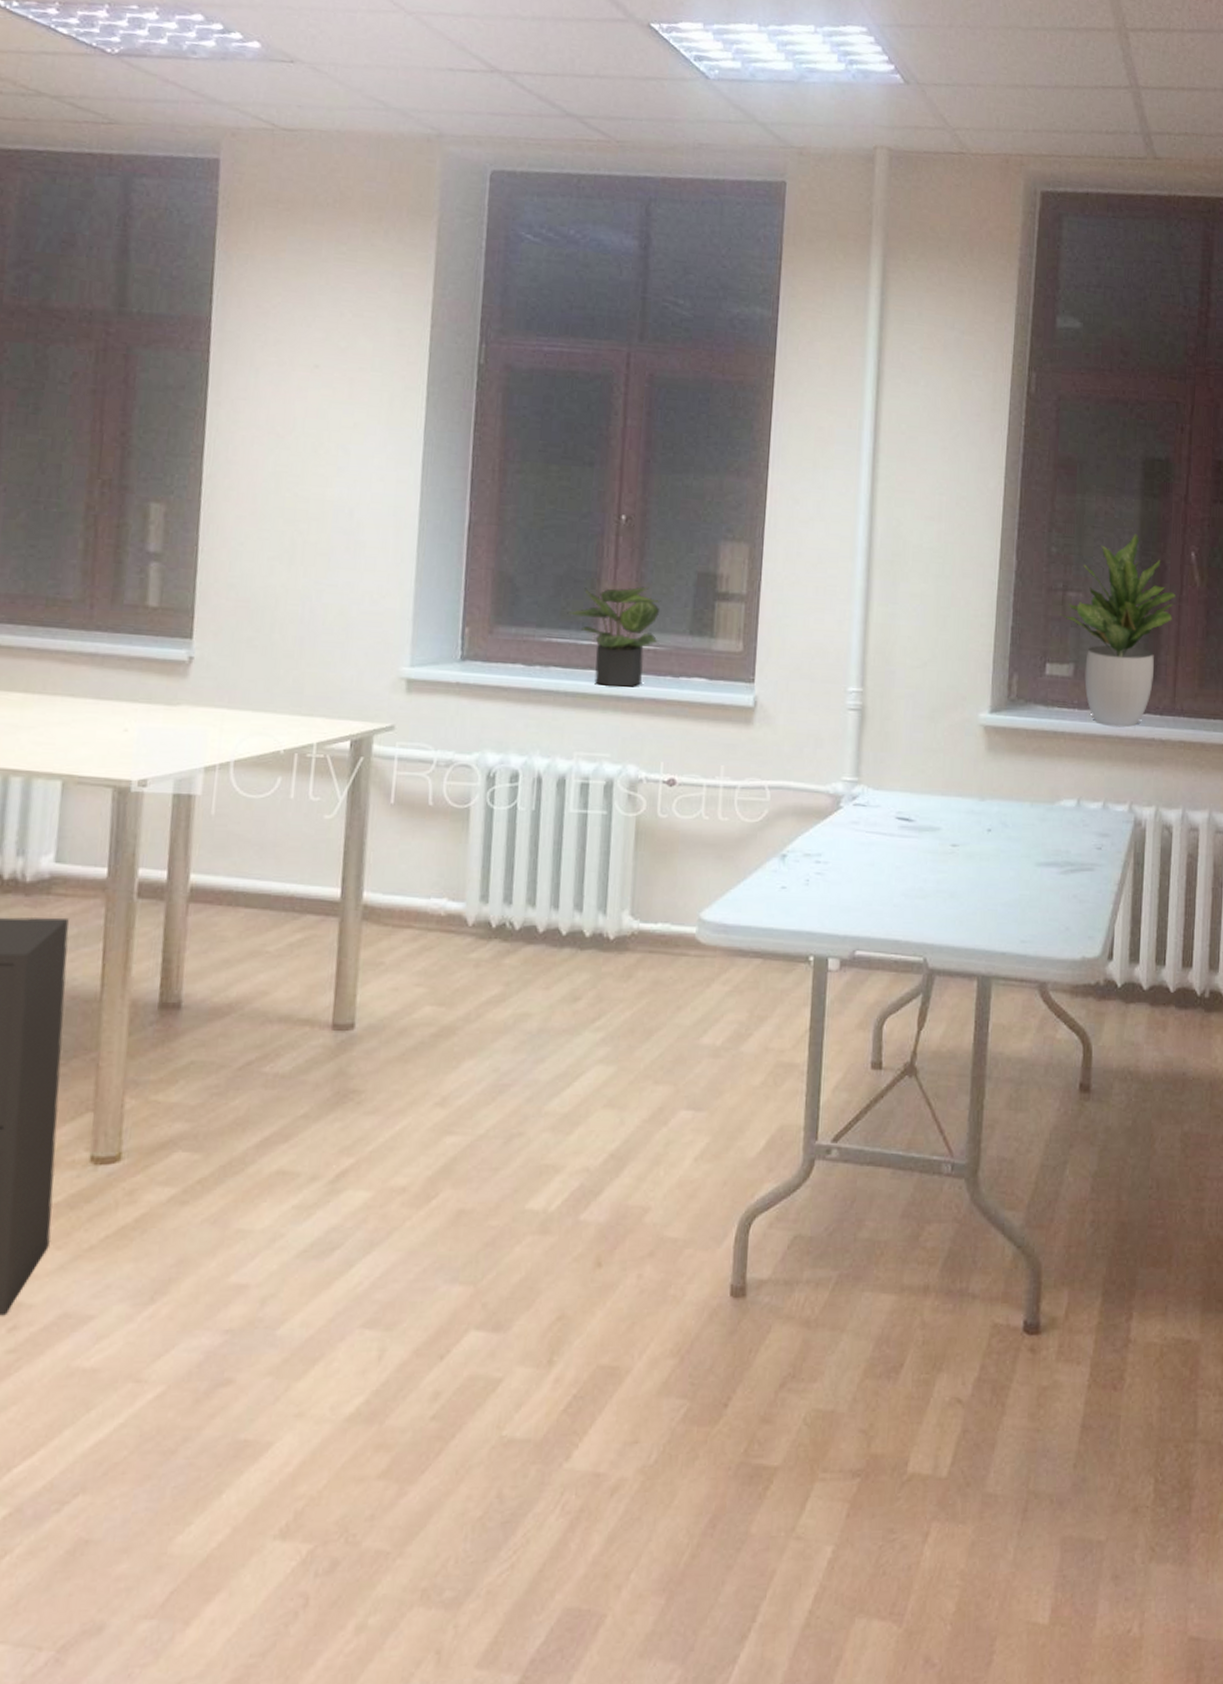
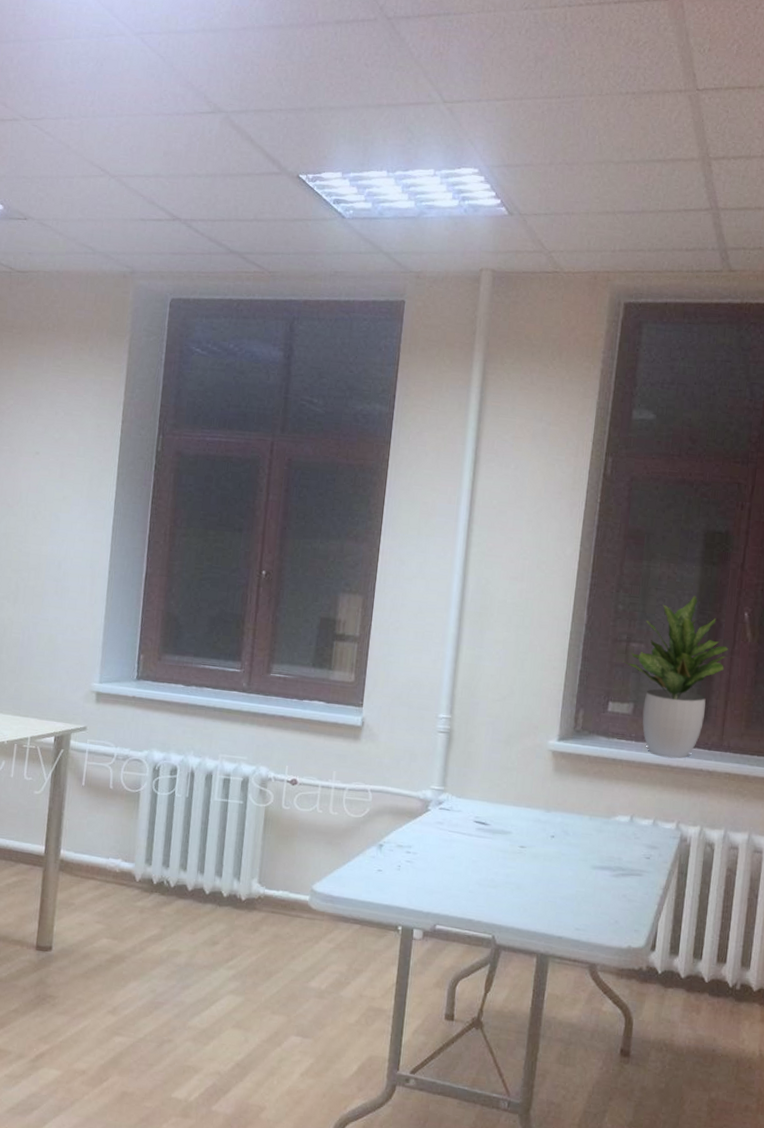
potted plant: present [567,586,661,688] -> none [218,627,291,707]

